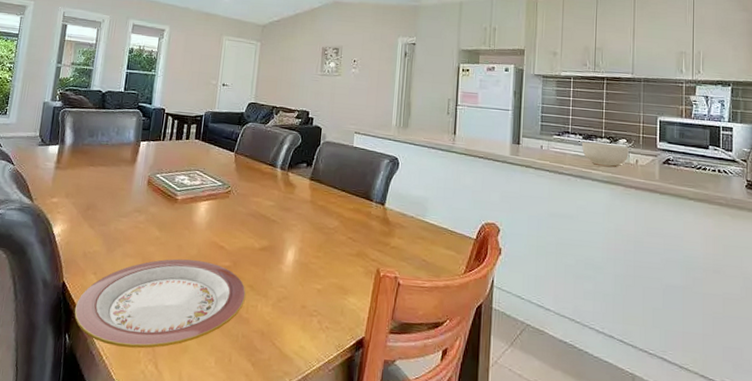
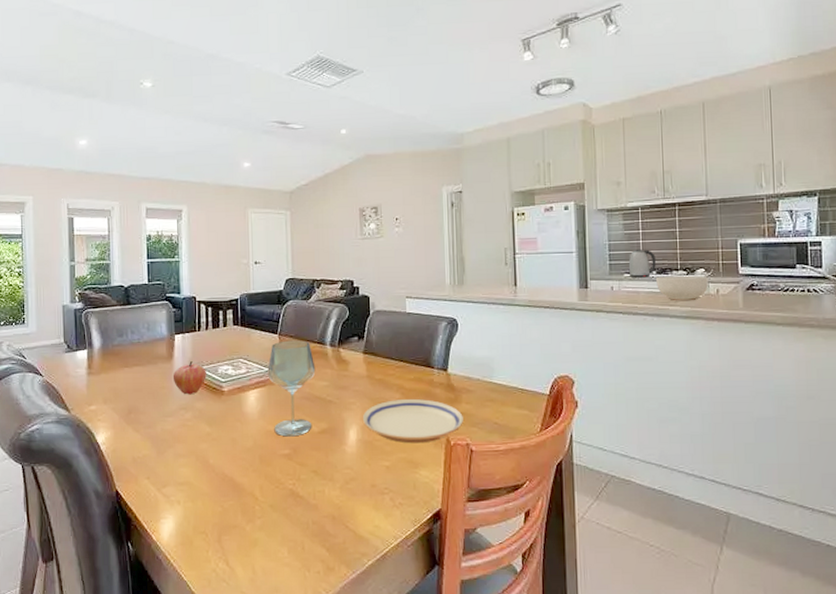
plate: present [74,258,246,349] -> none [132,451,310,548]
fruit: none [132,167,164,199] -> present [172,360,206,395]
wine glass: none [218,159,265,250] -> present [267,340,316,437]
plate: none [302,226,395,272] -> present [363,399,463,444]
kettle: none [557,115,583,142] -> present [628,250,656,278]

